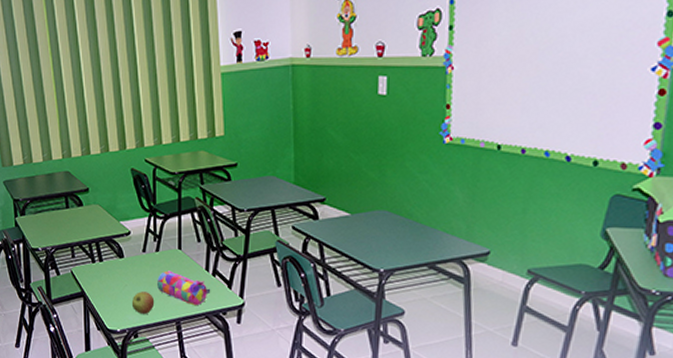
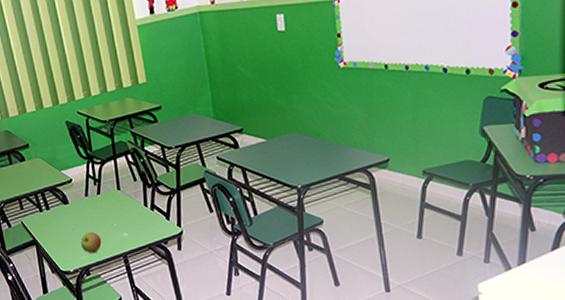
pencil case: present [157,270,211,306] -> none [102,210,152,240]

